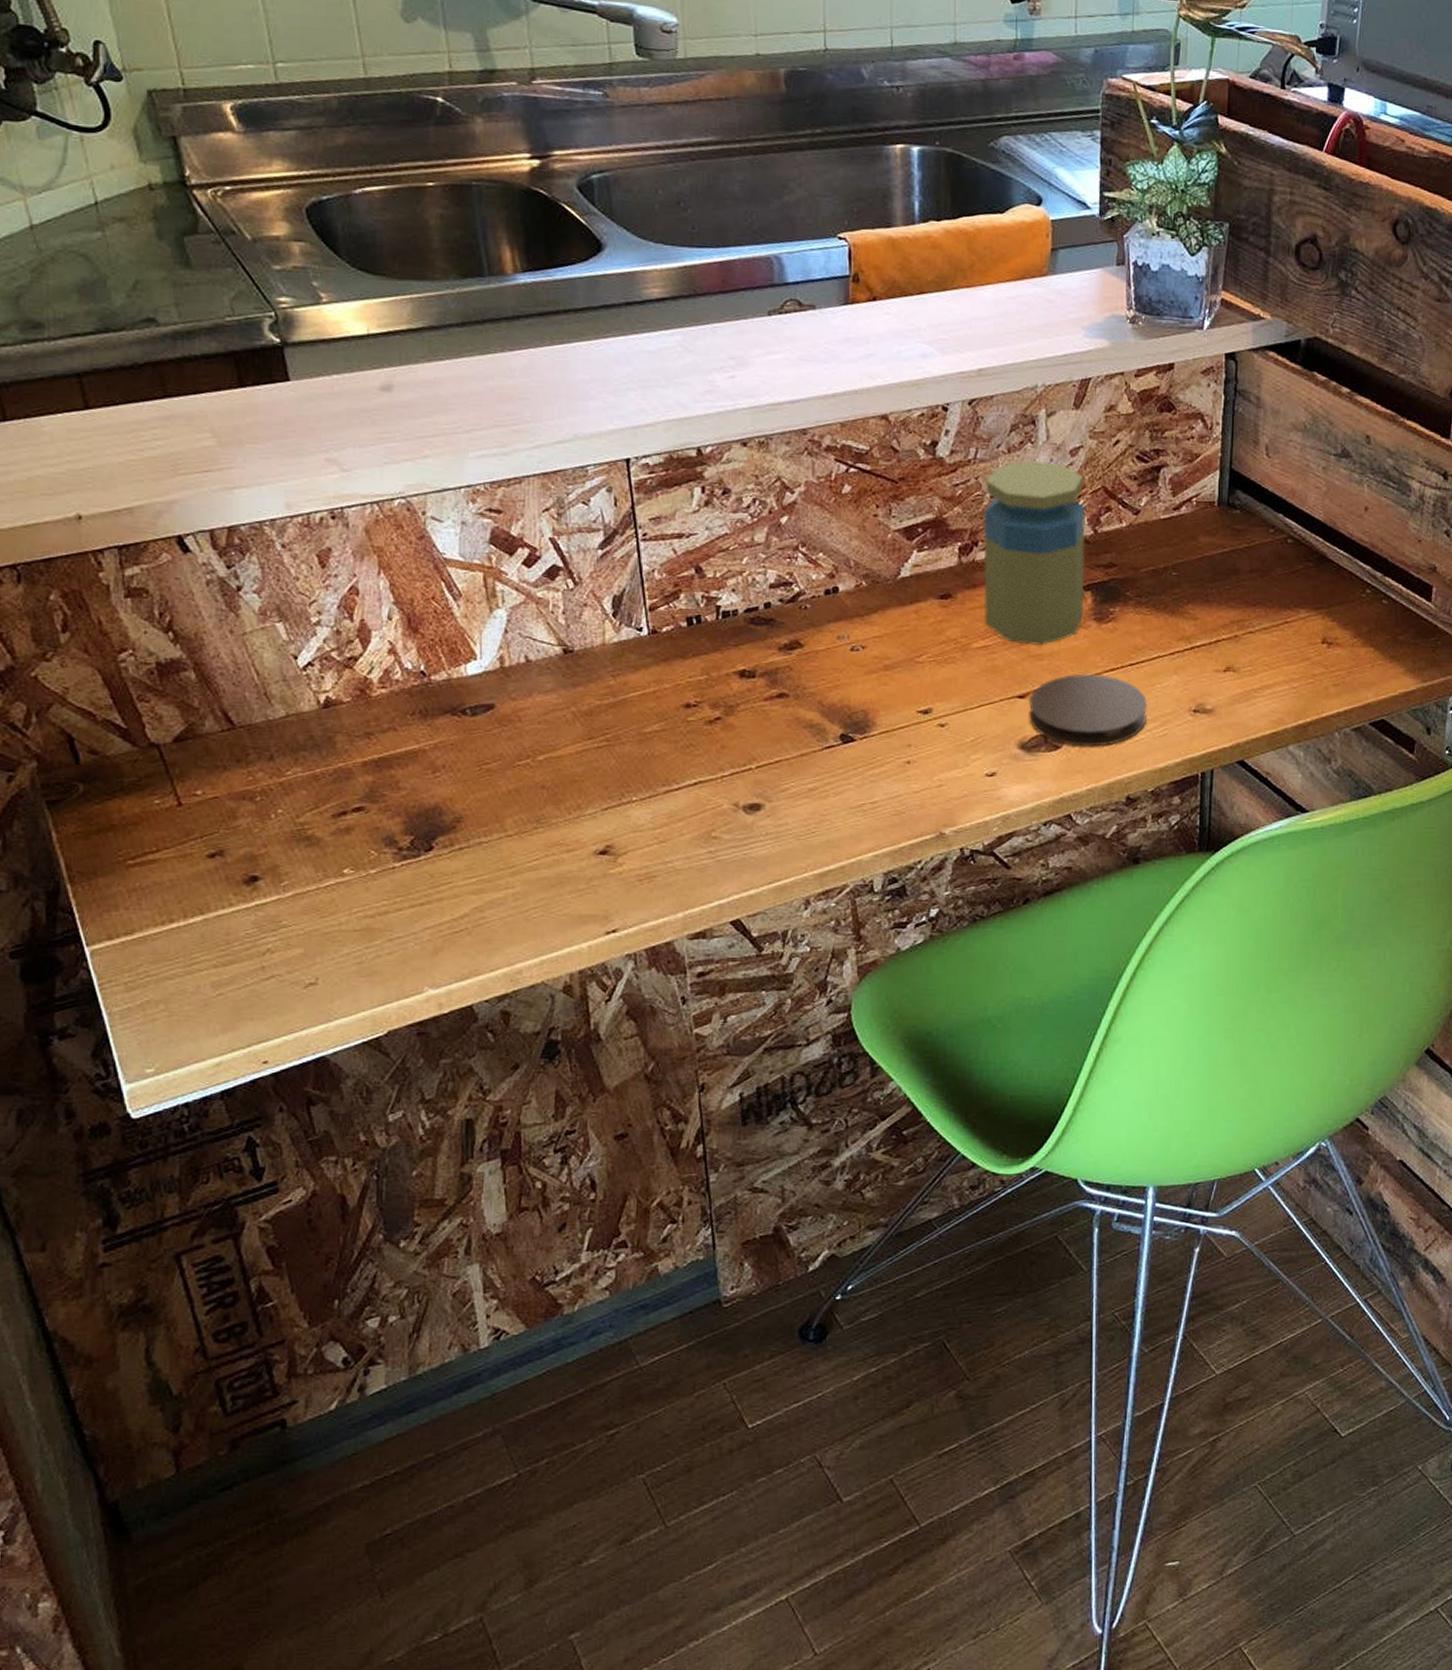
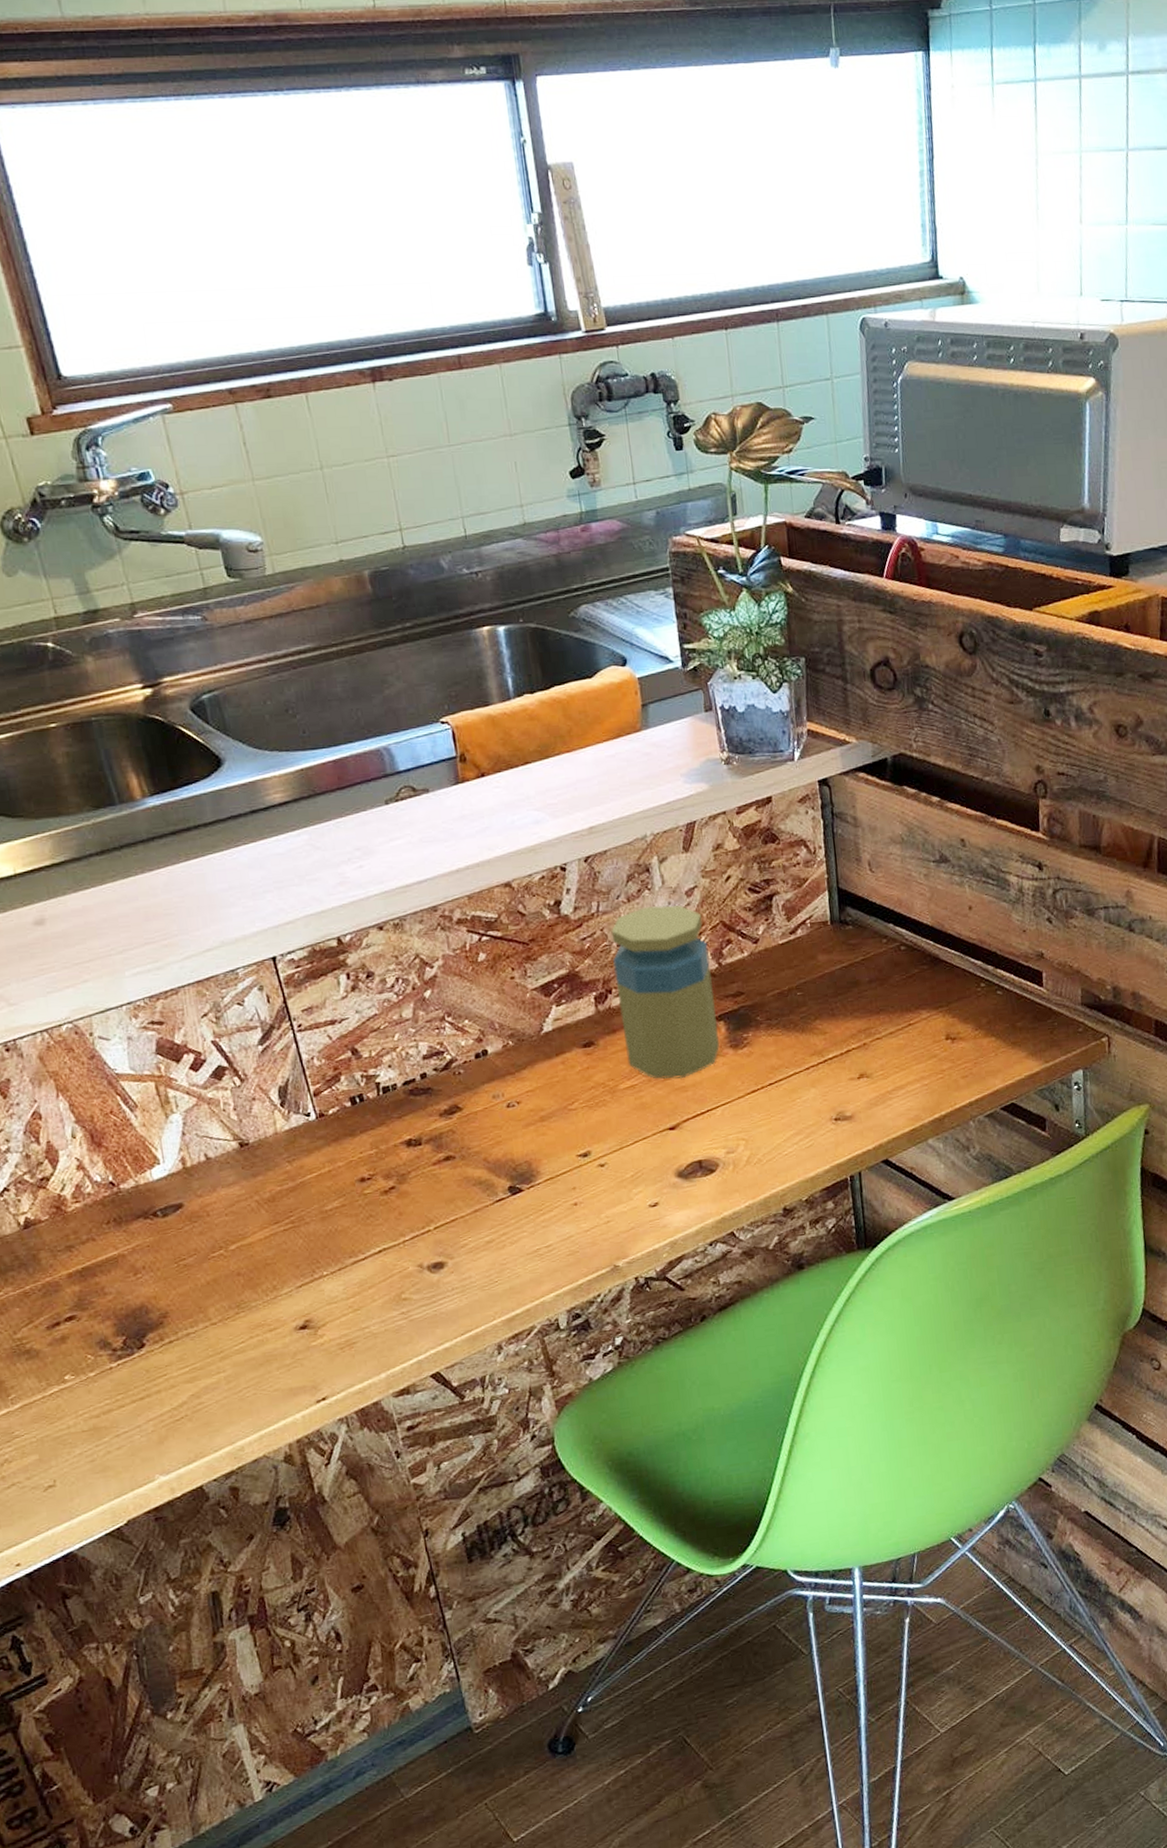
coaster: present [1029,673,1148,747] -> none [680,1096,792,1168]

